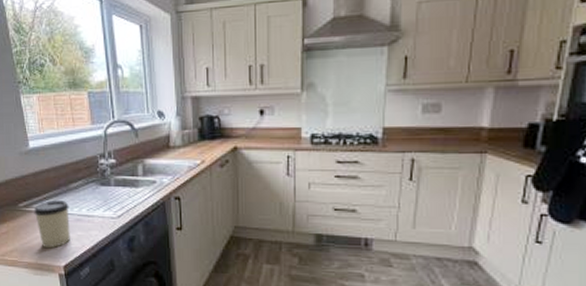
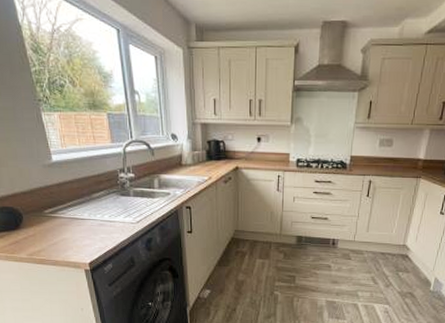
cup: present [34,200,70,249] -> none [59,208,94,249]

